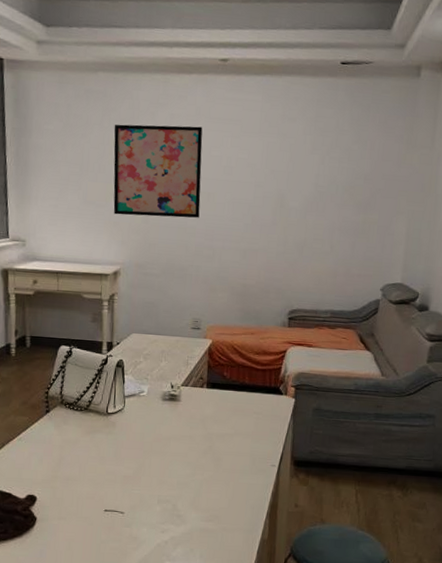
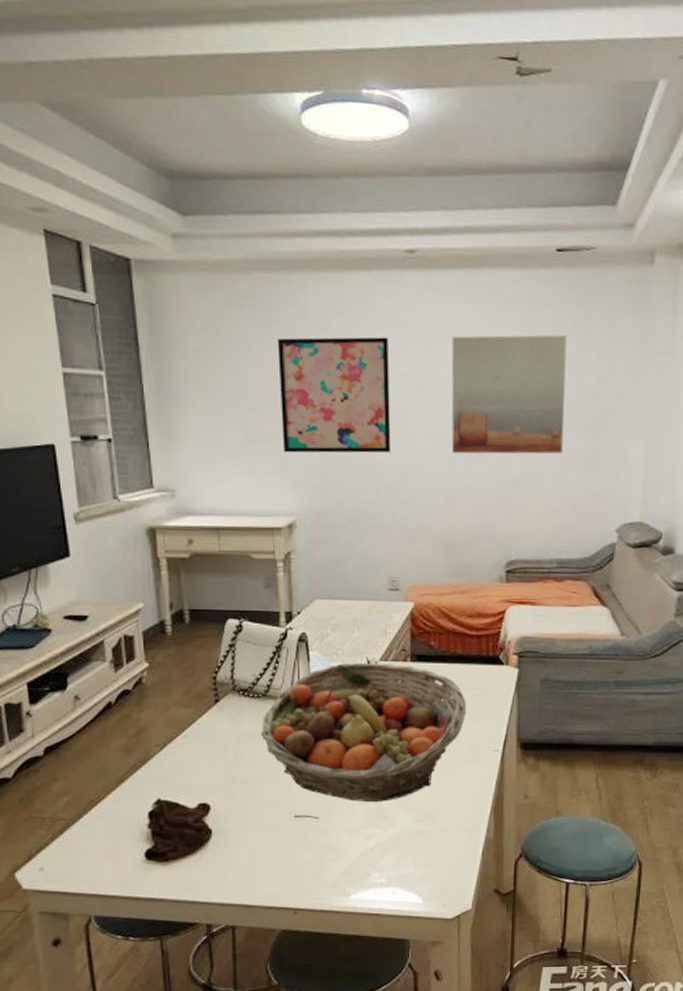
fruit basket: none [81,386,251,503] -> present [260,662,467,803]
wall art: none [249,128,347,225] -> present [451,335,567,454]

